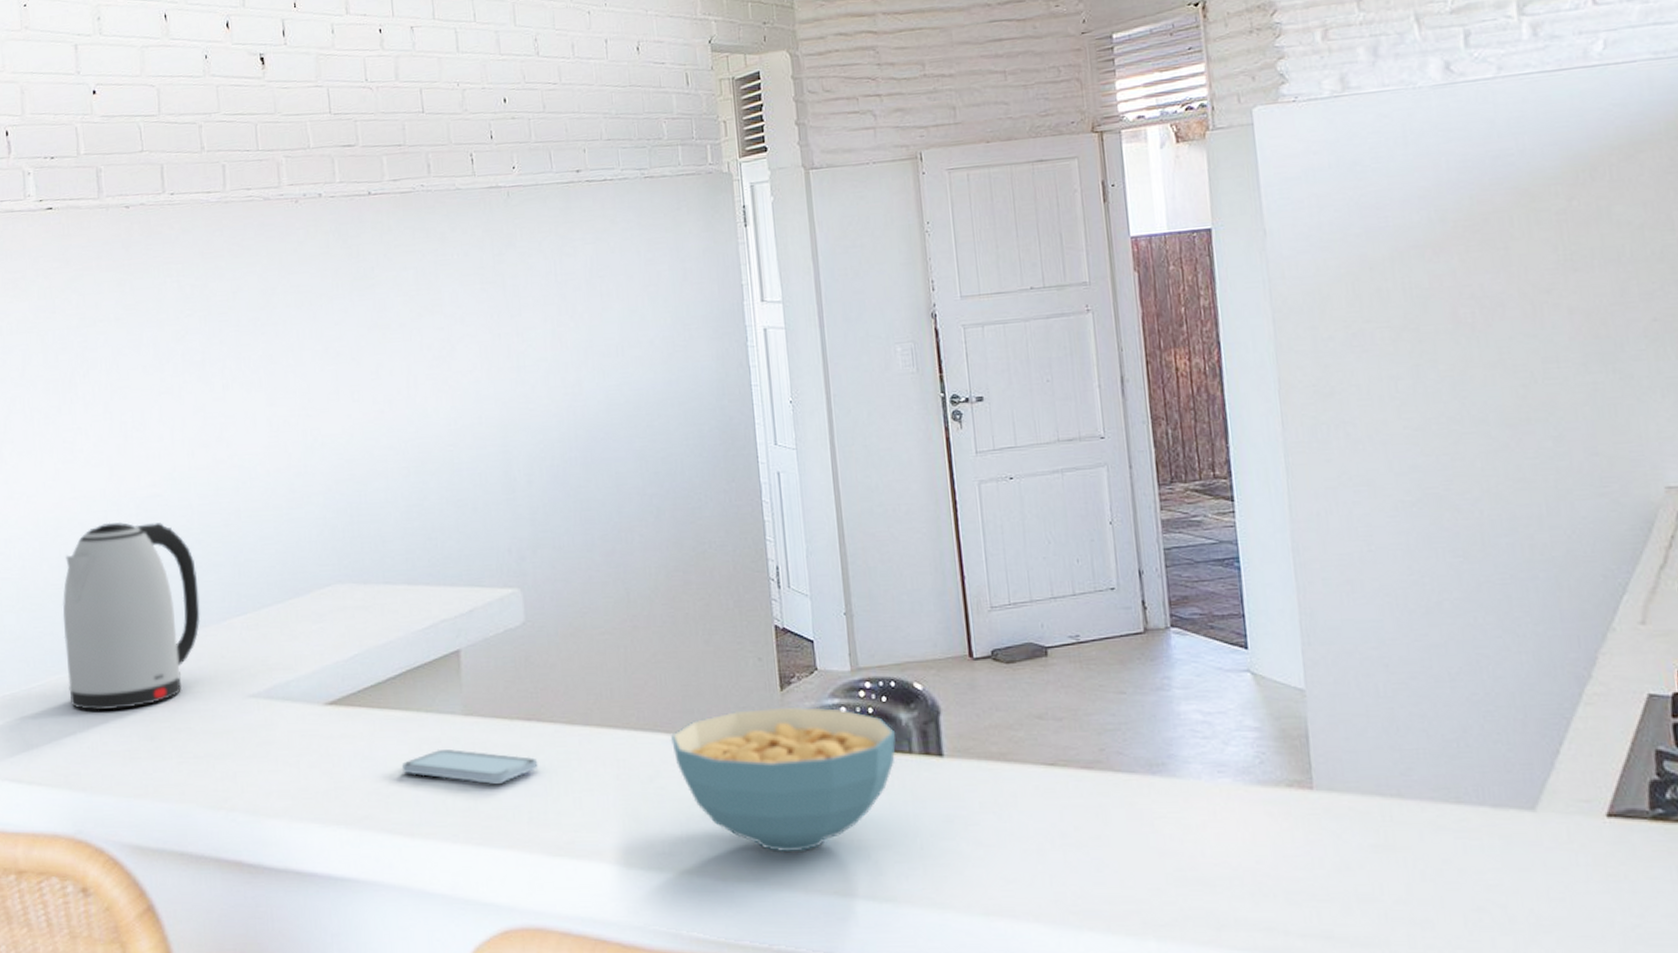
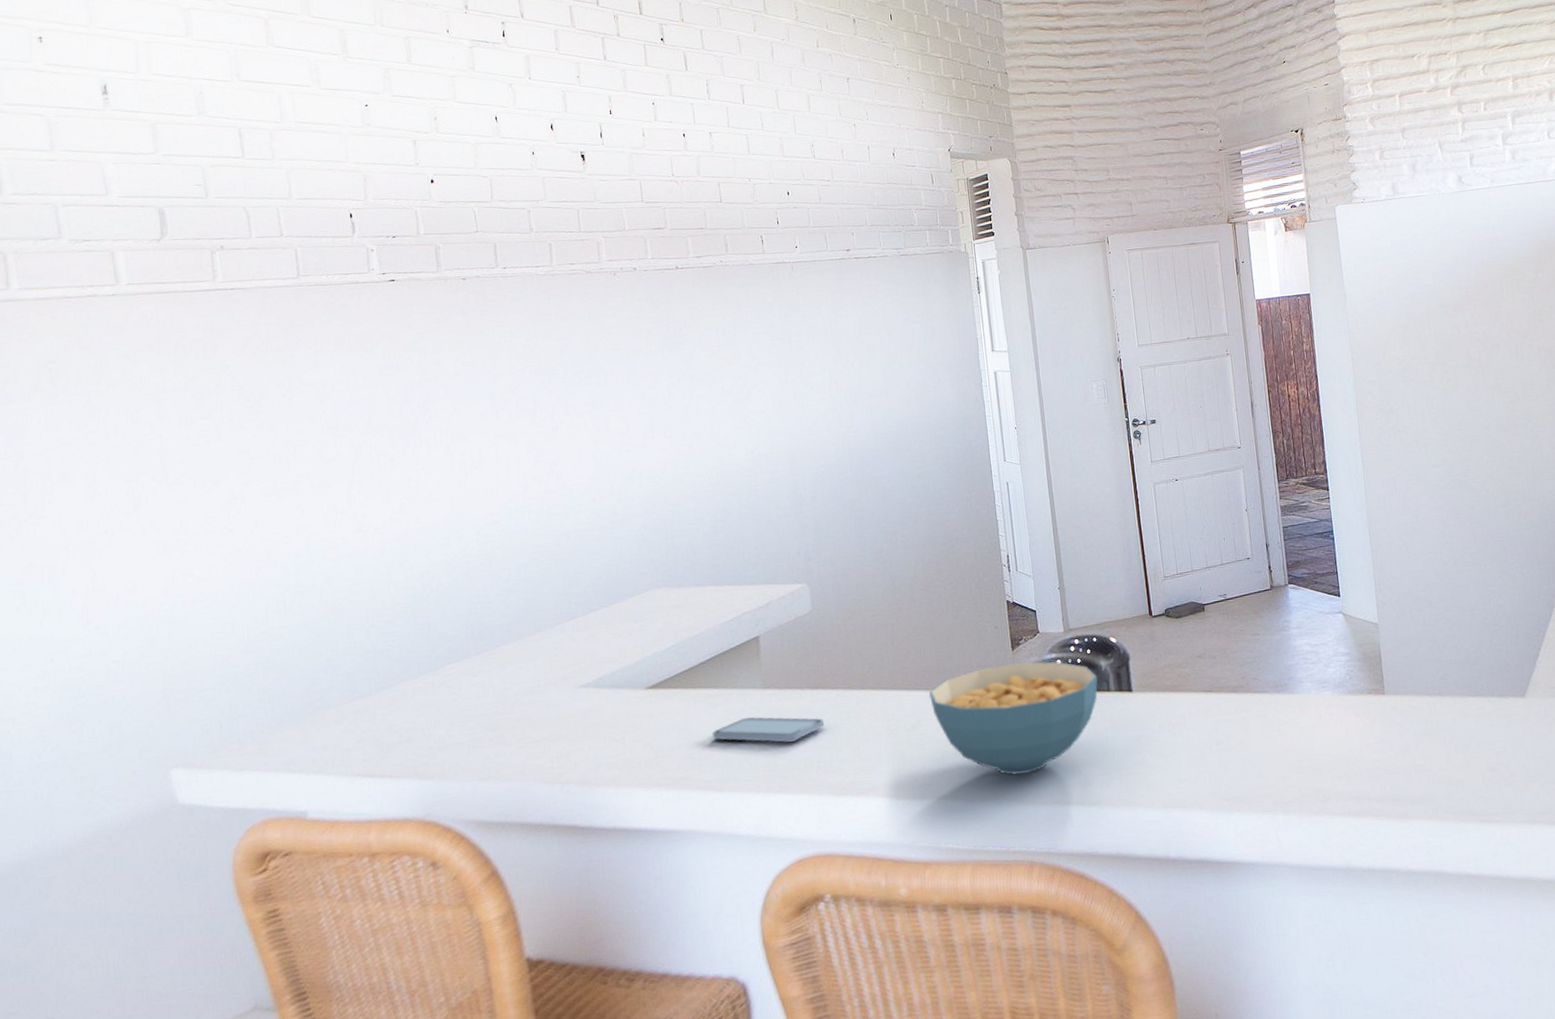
kettle: present [62,521,201,711] -> none [409,546,536,710]

